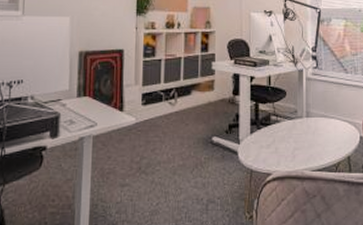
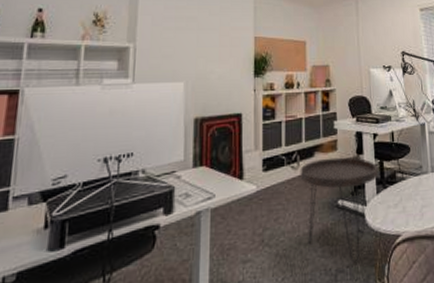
side table: none [177,97,253,195] -> present [300,157,378,263]

